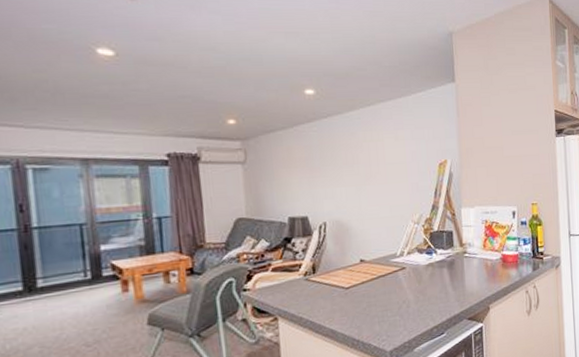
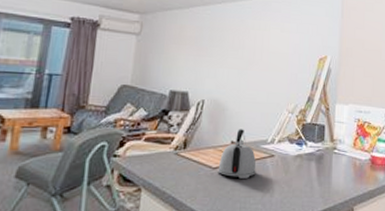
kettle: none [351,246,390,295] -> present [218,129,256,179]

